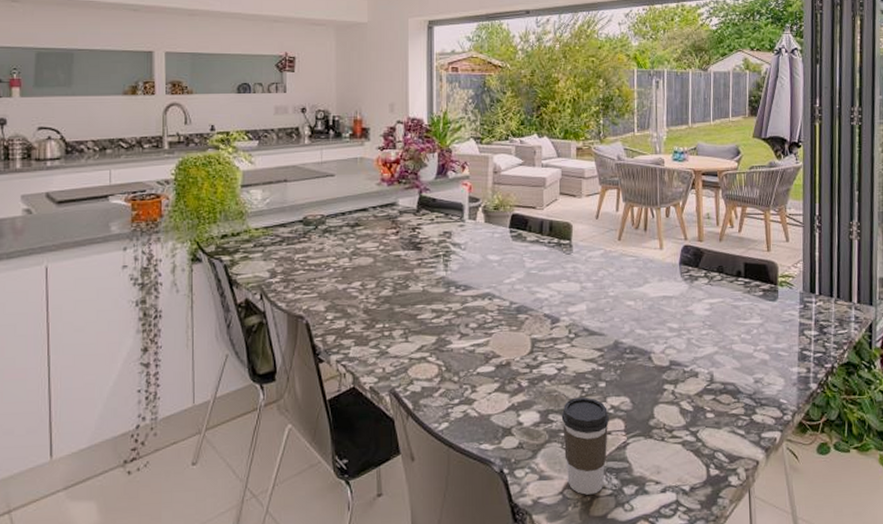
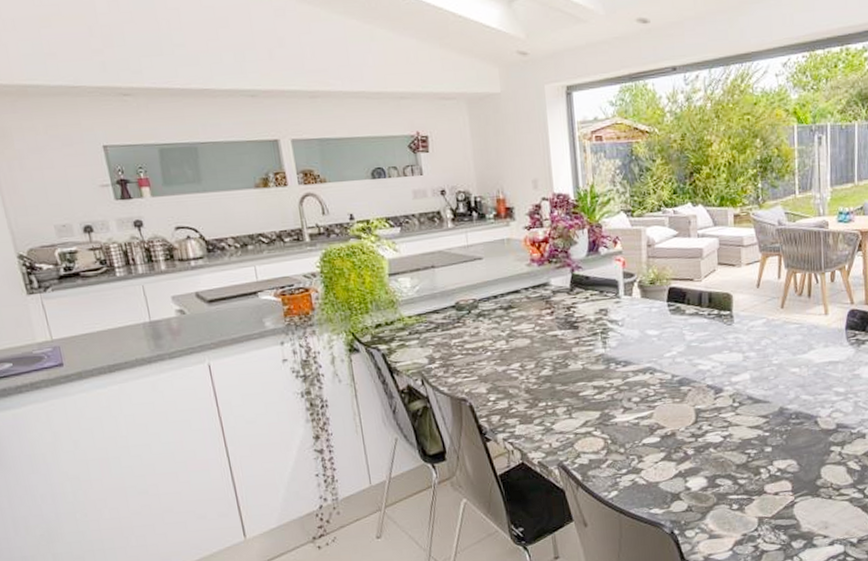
coffee cup: present [561,397,609,495] -> none [728,461,776,550]

